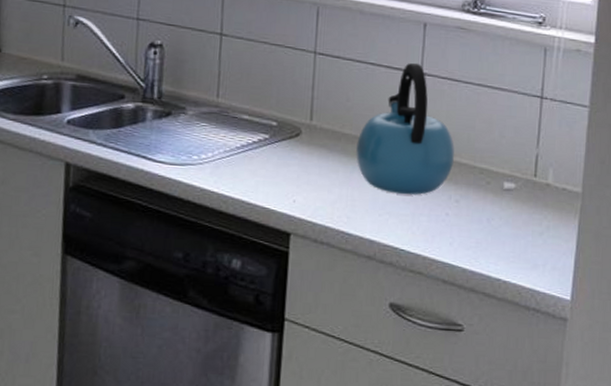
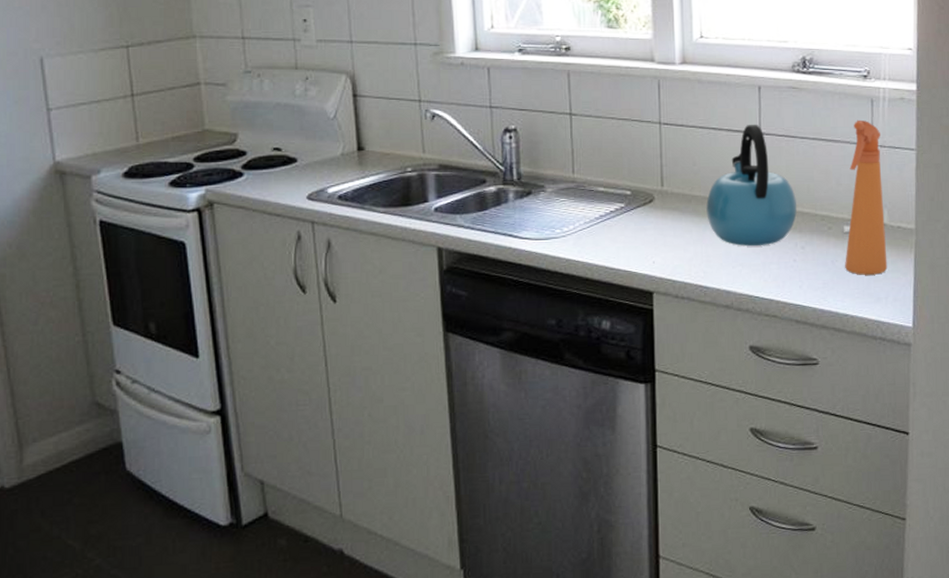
spray bottle: none [501,68,552,239] -> present [845,119,888,275]

